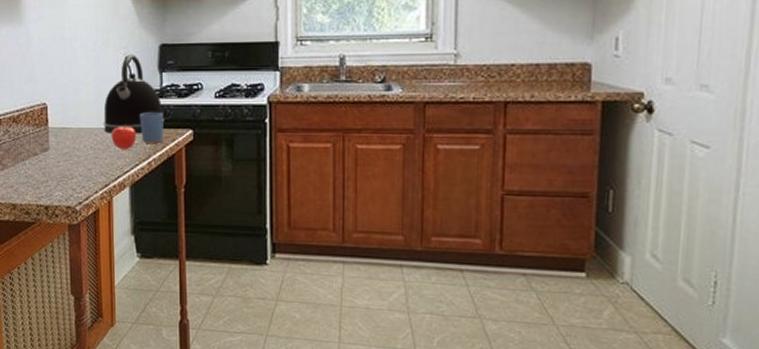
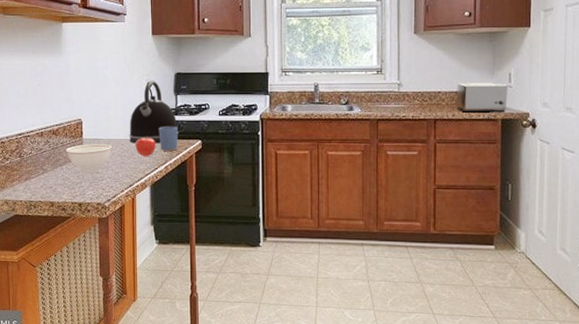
bowl: none [28,133,83,172] -> present [65,143,112,175]
toaster: none [537,51,614,94] -> present [456,83,508,114]

